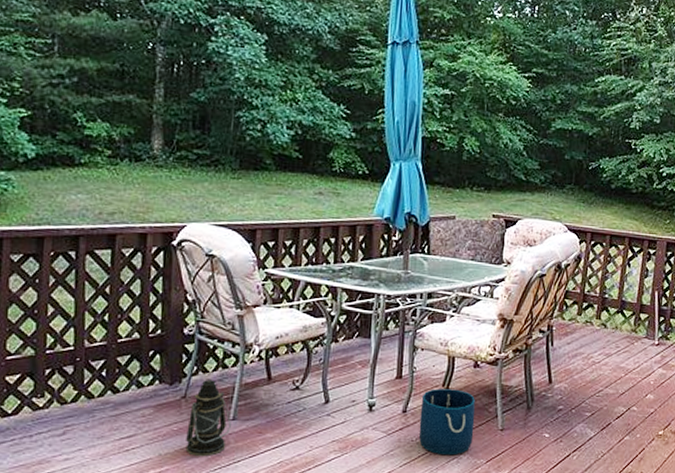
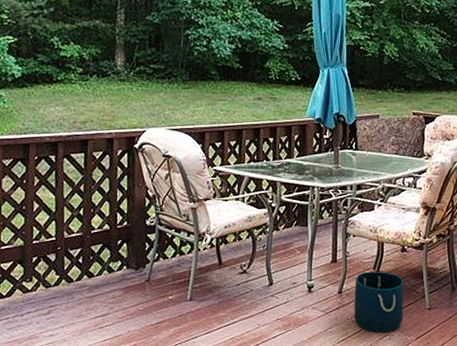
lantern: present [185,380,231,457] -> none [150,265,188,334]

